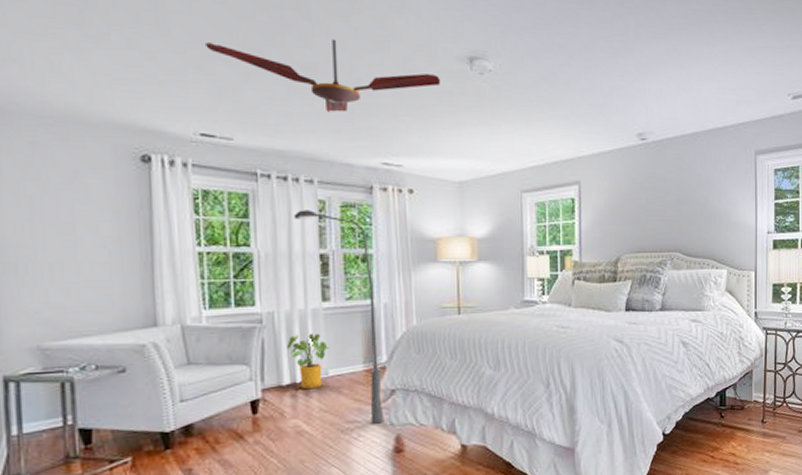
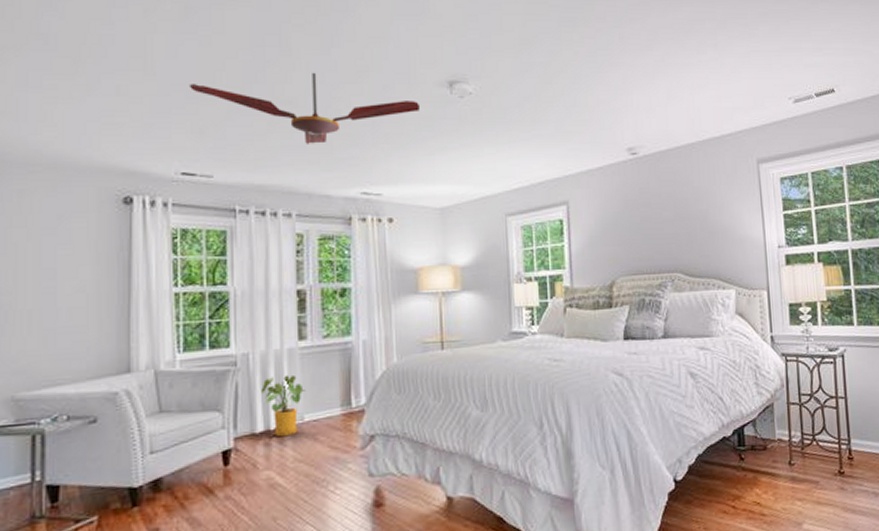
floor lamp: present [293,210,384,424] -> none [271,244,363,474]

